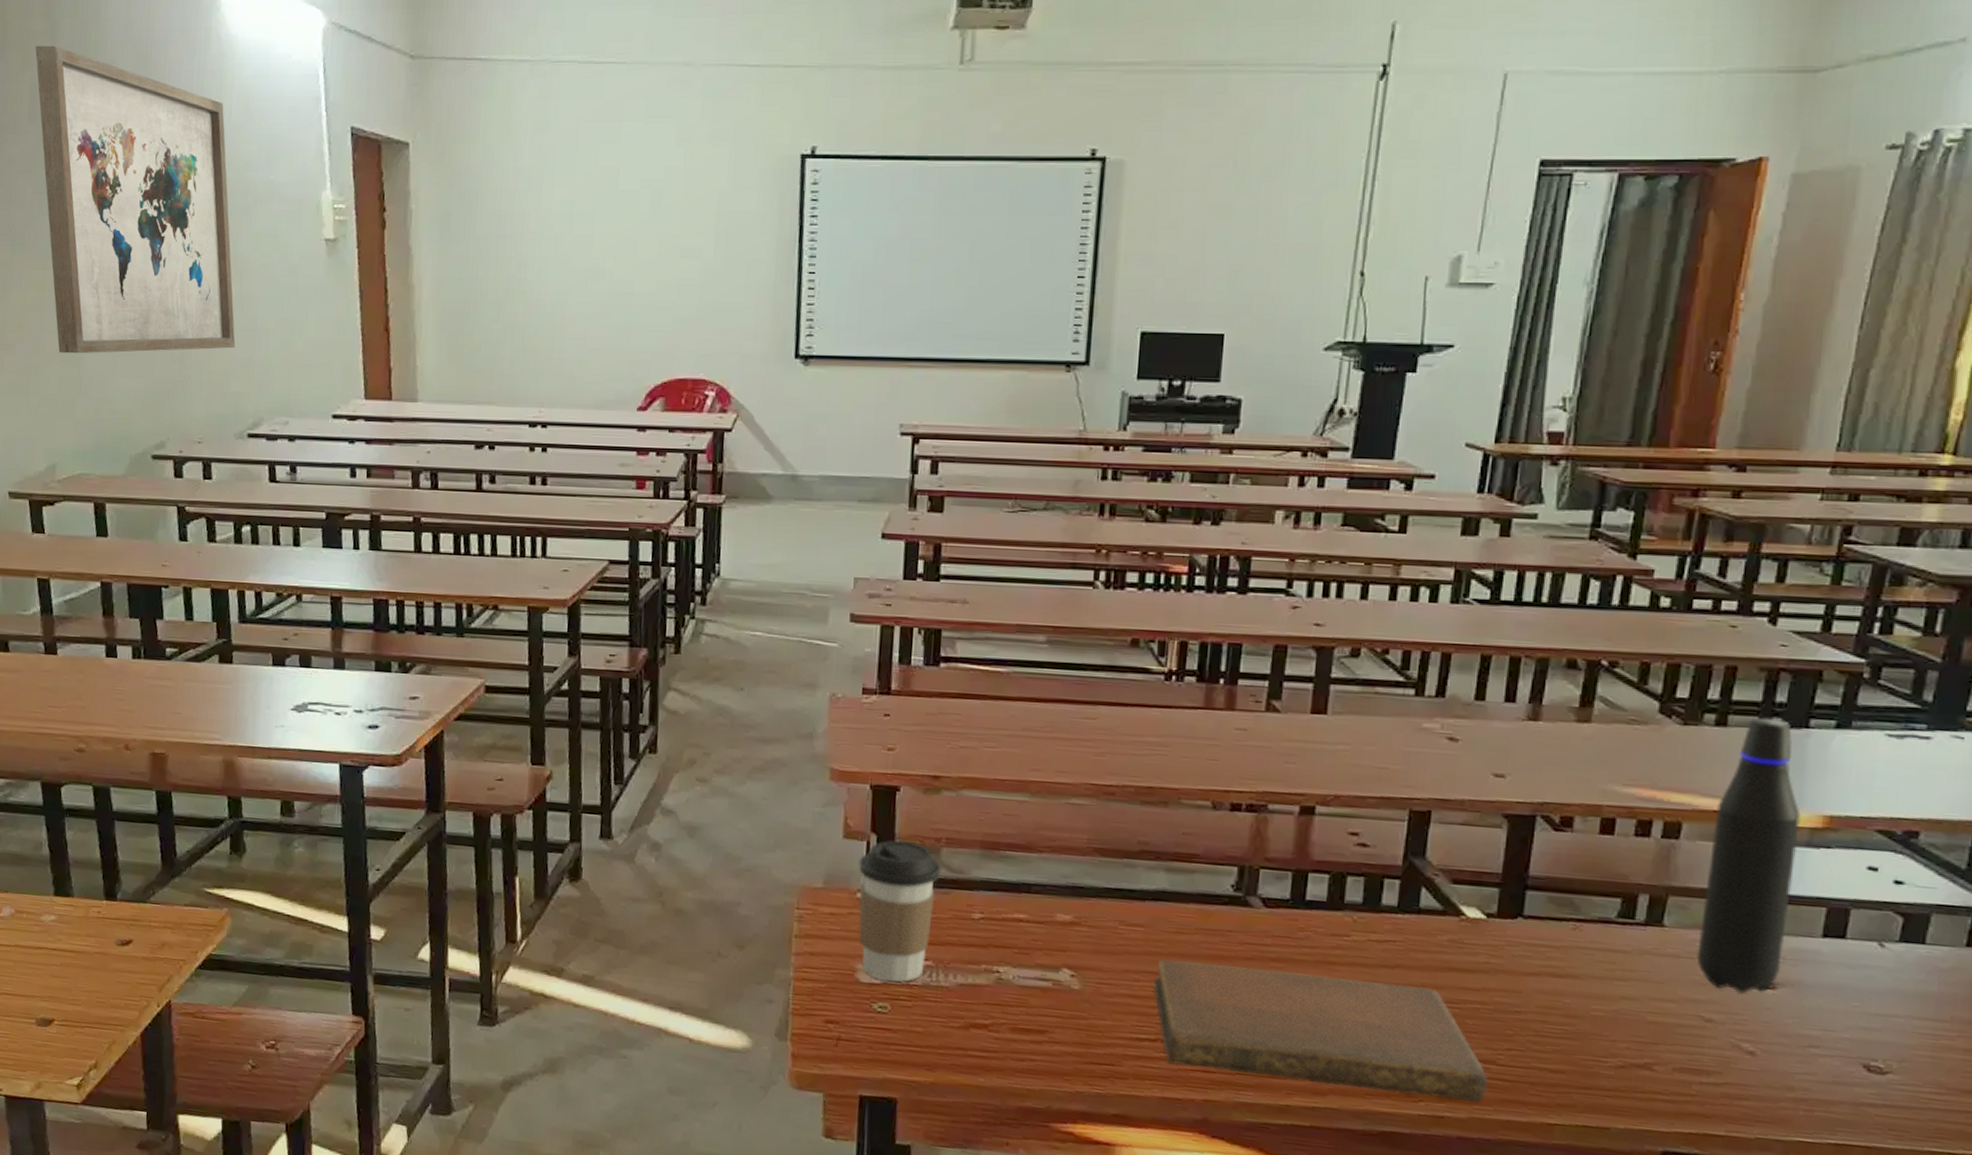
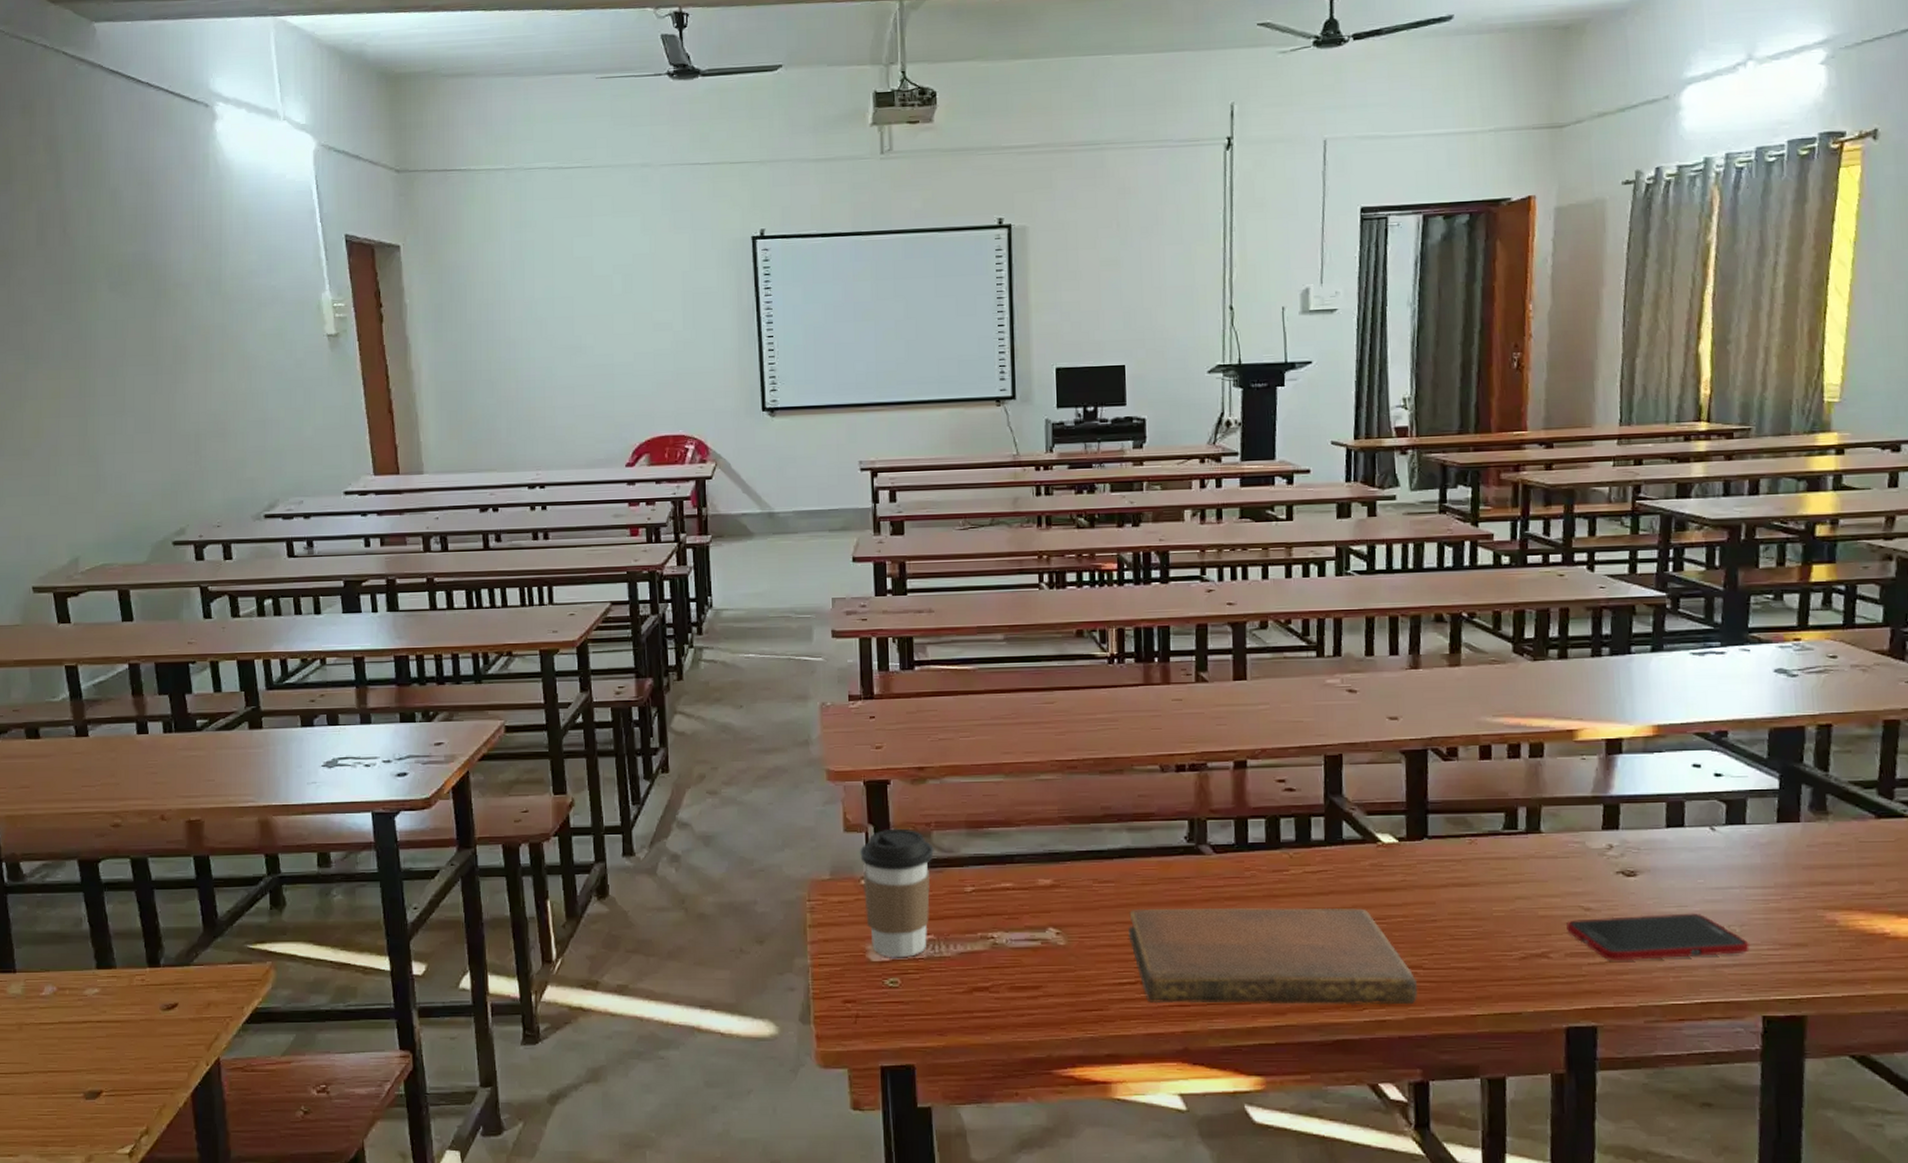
wall art: present [35,45,236,354] -> none [41,176,248,455]
cell phone: none [1679,1030,1907,1094] -> present [1566,913,1750,961]
water bottle: present [1696,717,1801,994] -> none [1568,648,1638,883]

